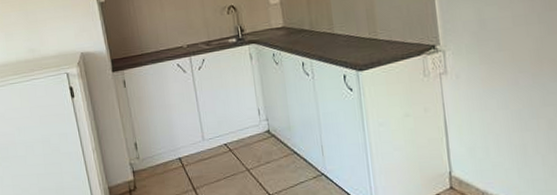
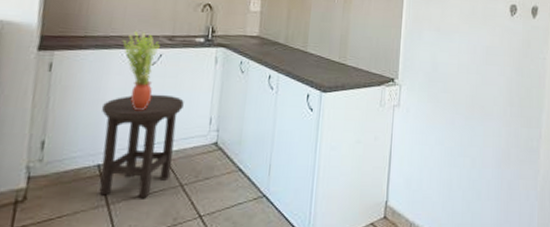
stool: none [169,93,237,183] -> present [98,94,184,199]
potted plant: none [171,42,205,111] -> present [123,31,160,111]

